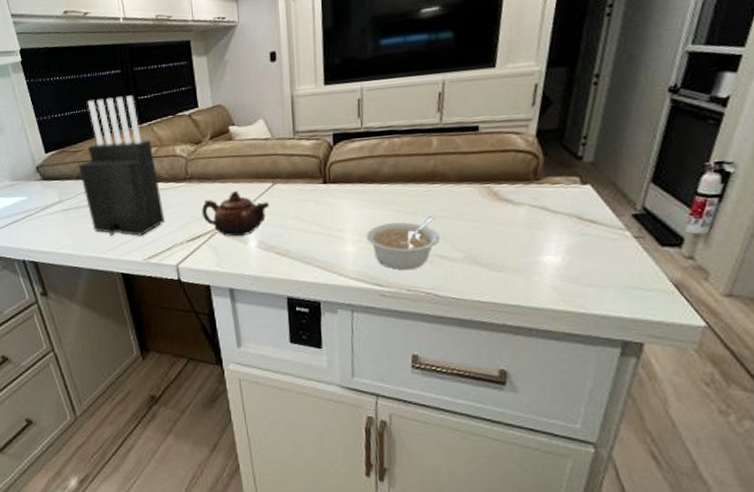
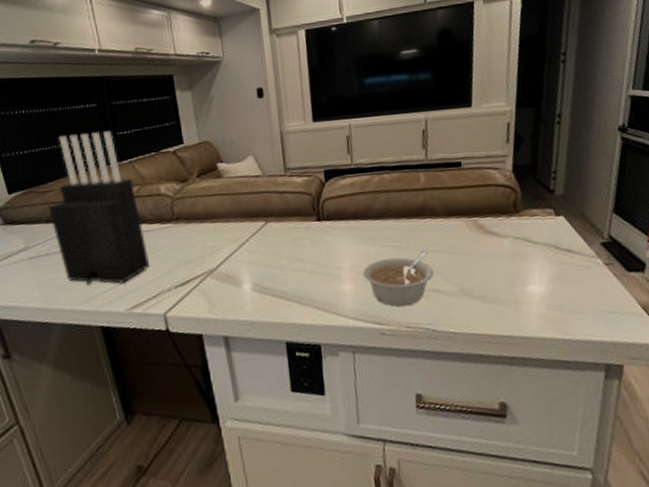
teapot: present [201,190,270,237] -> none [190,230,264,280]

